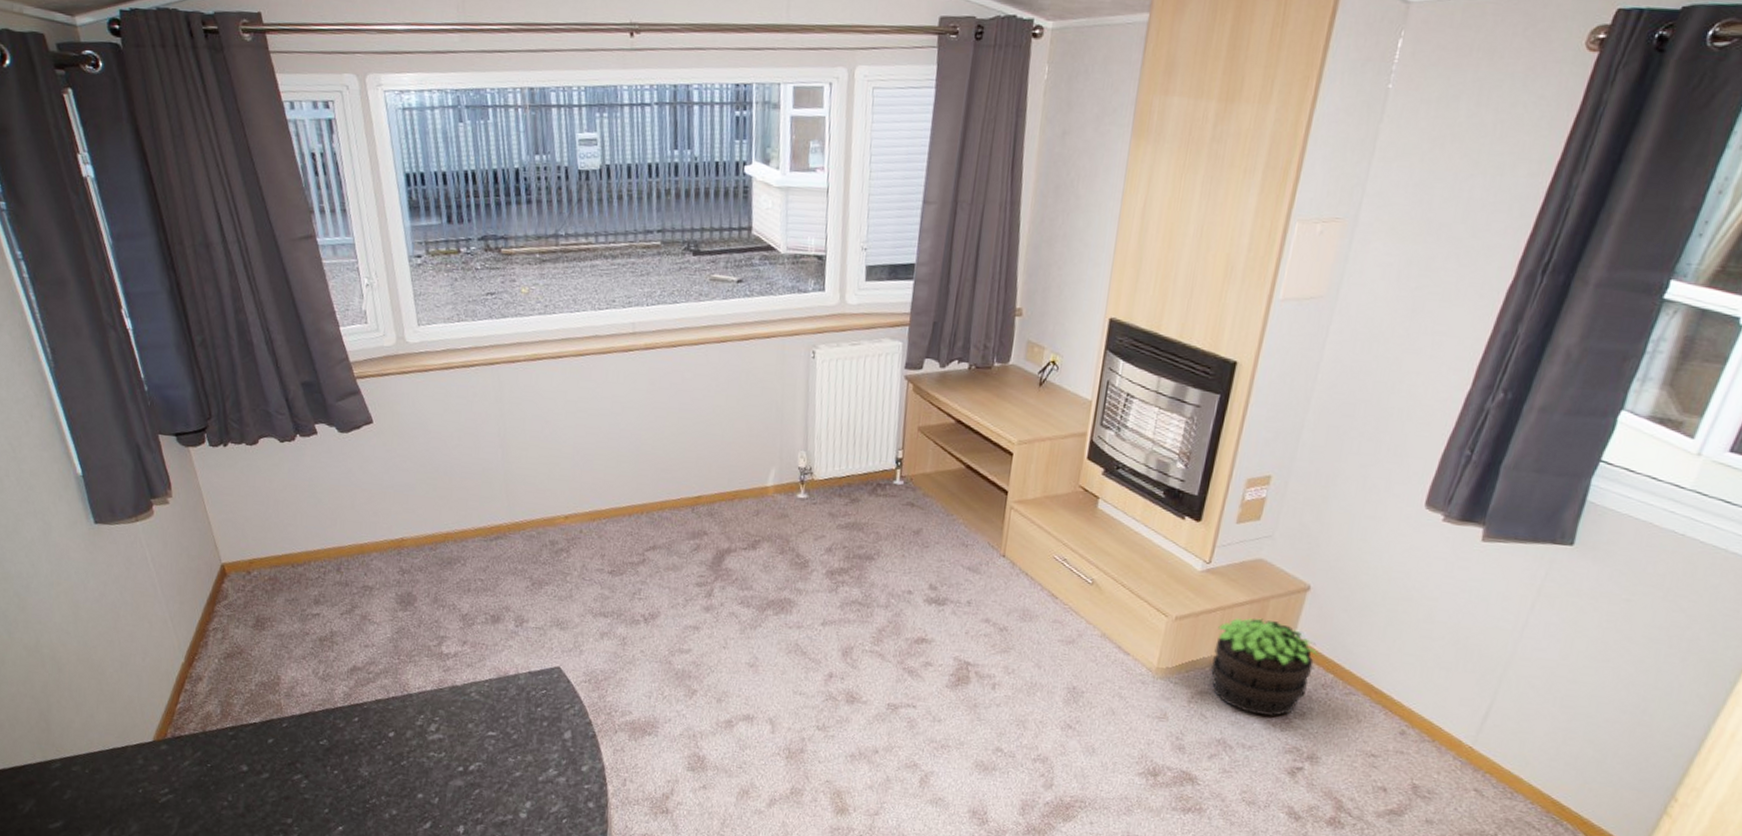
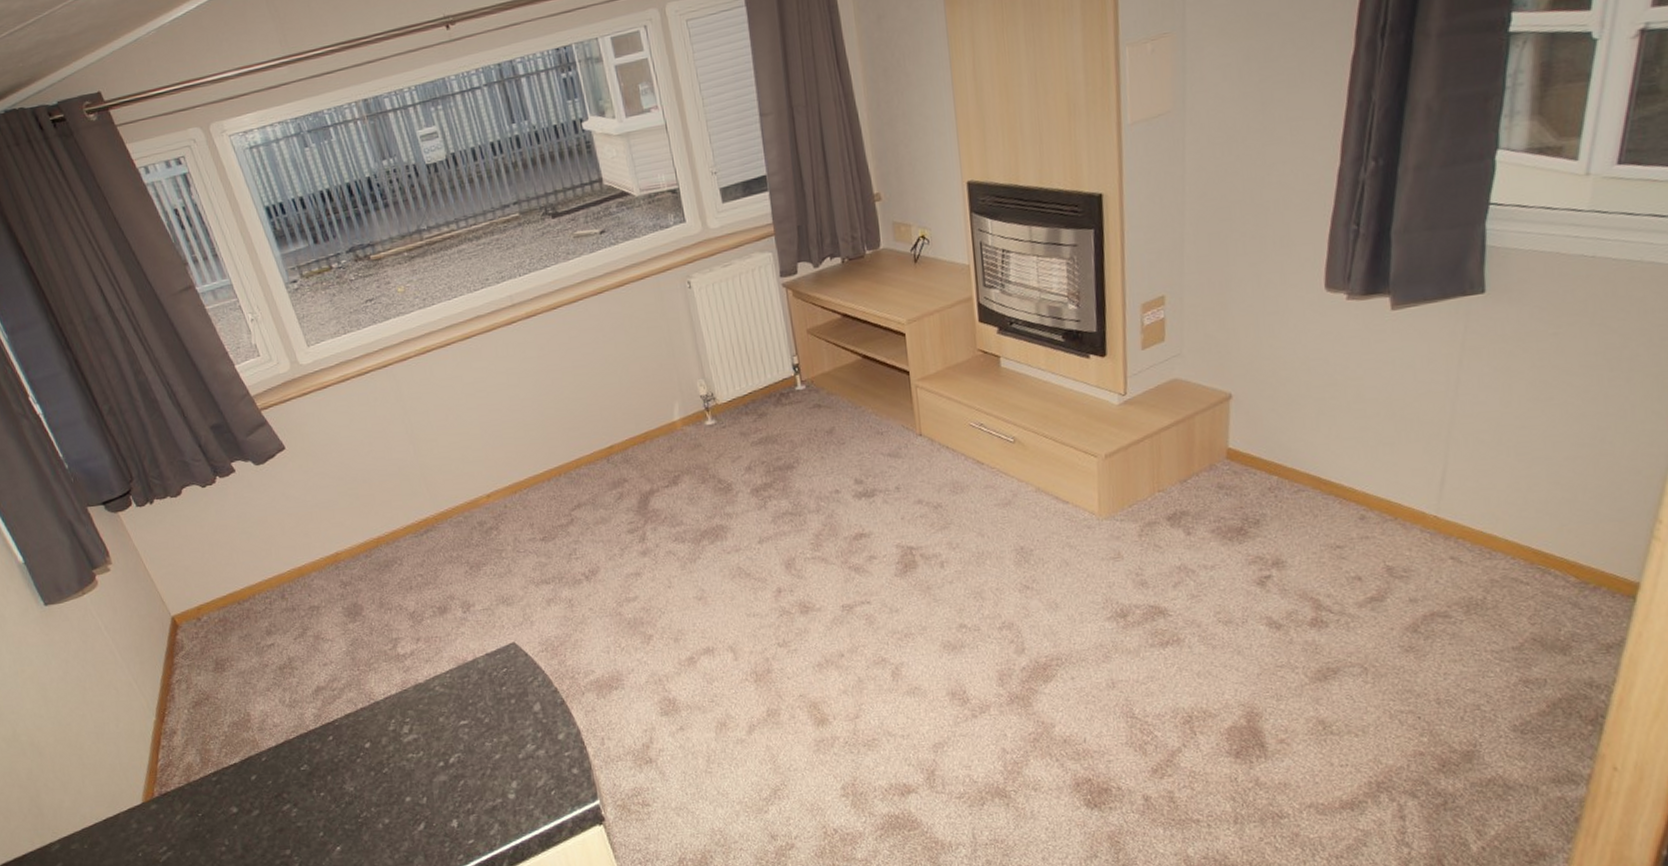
potted plant: present [1210,618,1318,716] -> none [1150,436,1257,533]

